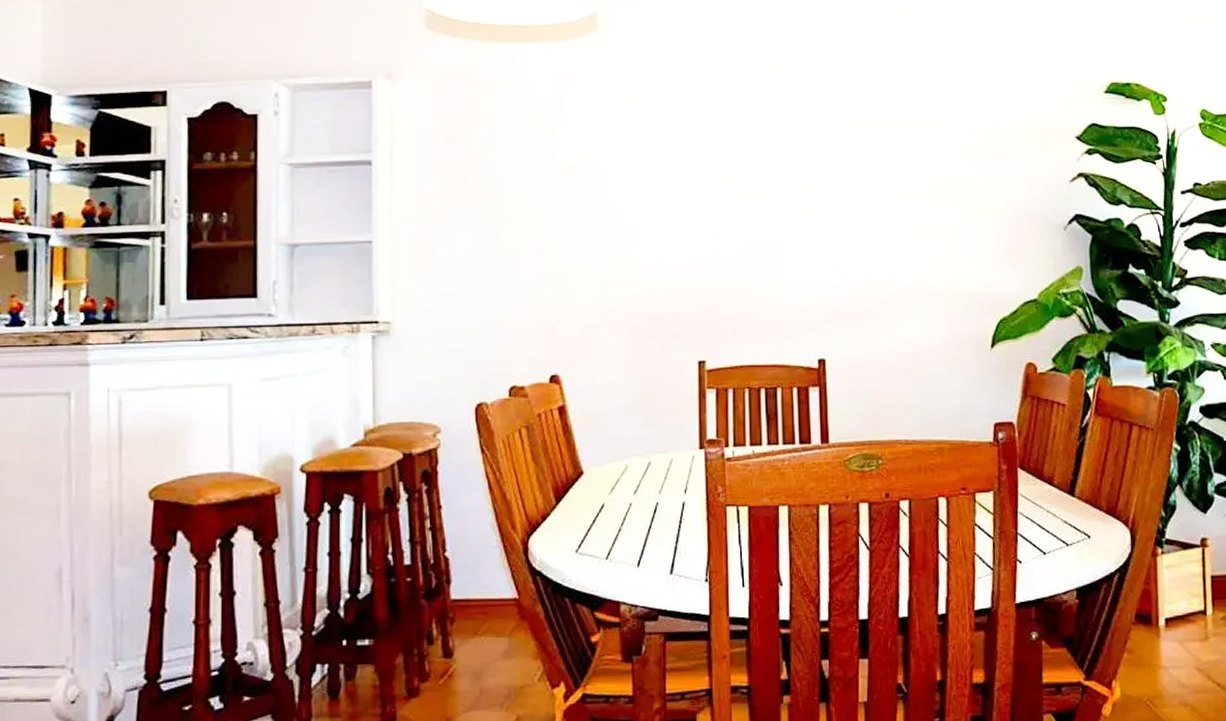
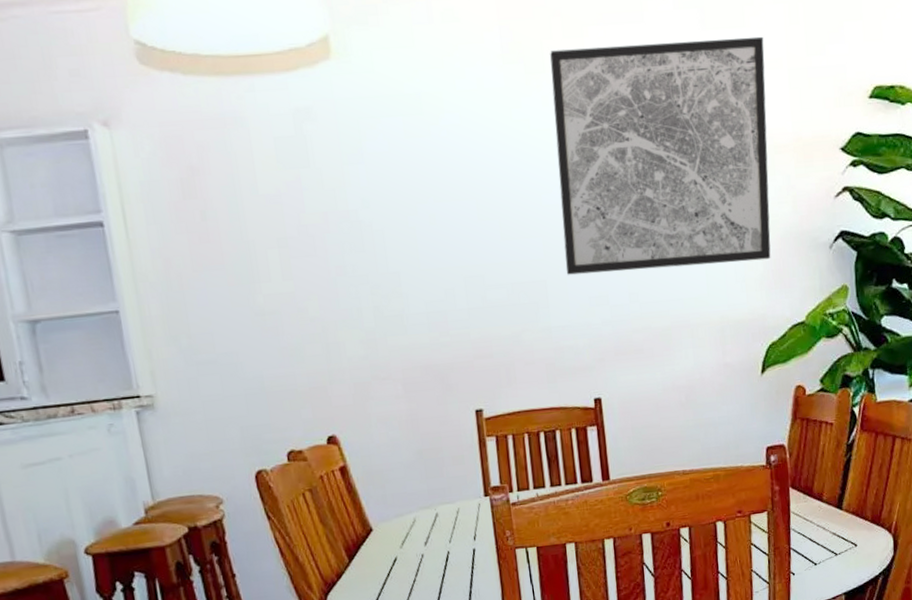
wall art: none [797,33,1004,238] -> present [550,36,771,275]

